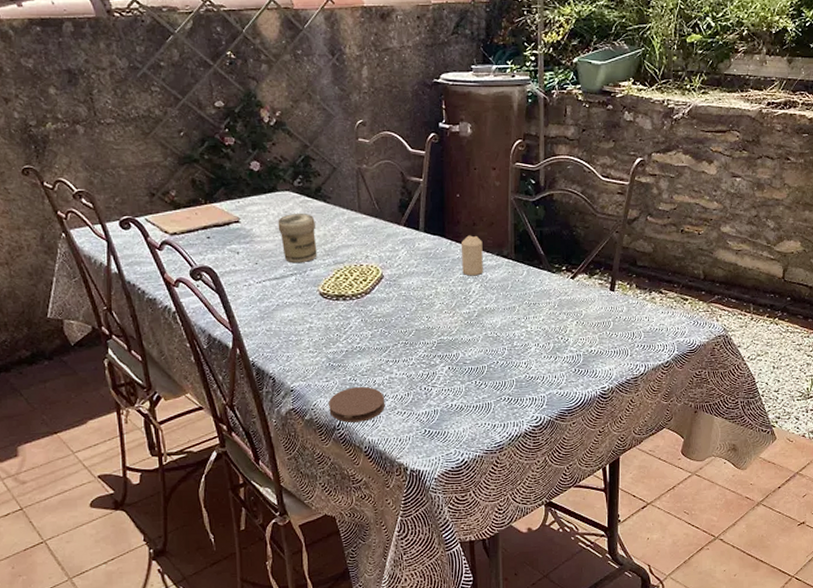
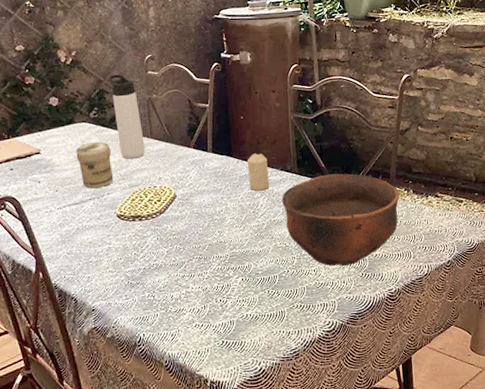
thermos bottle: none [315,139,352,234] -> present [108,74,145,159]
coaster: present [329,386,385,423] -> none [129,302,183,338]
bowl: none [496,262,621,360] -> present [282,173,400,266]

